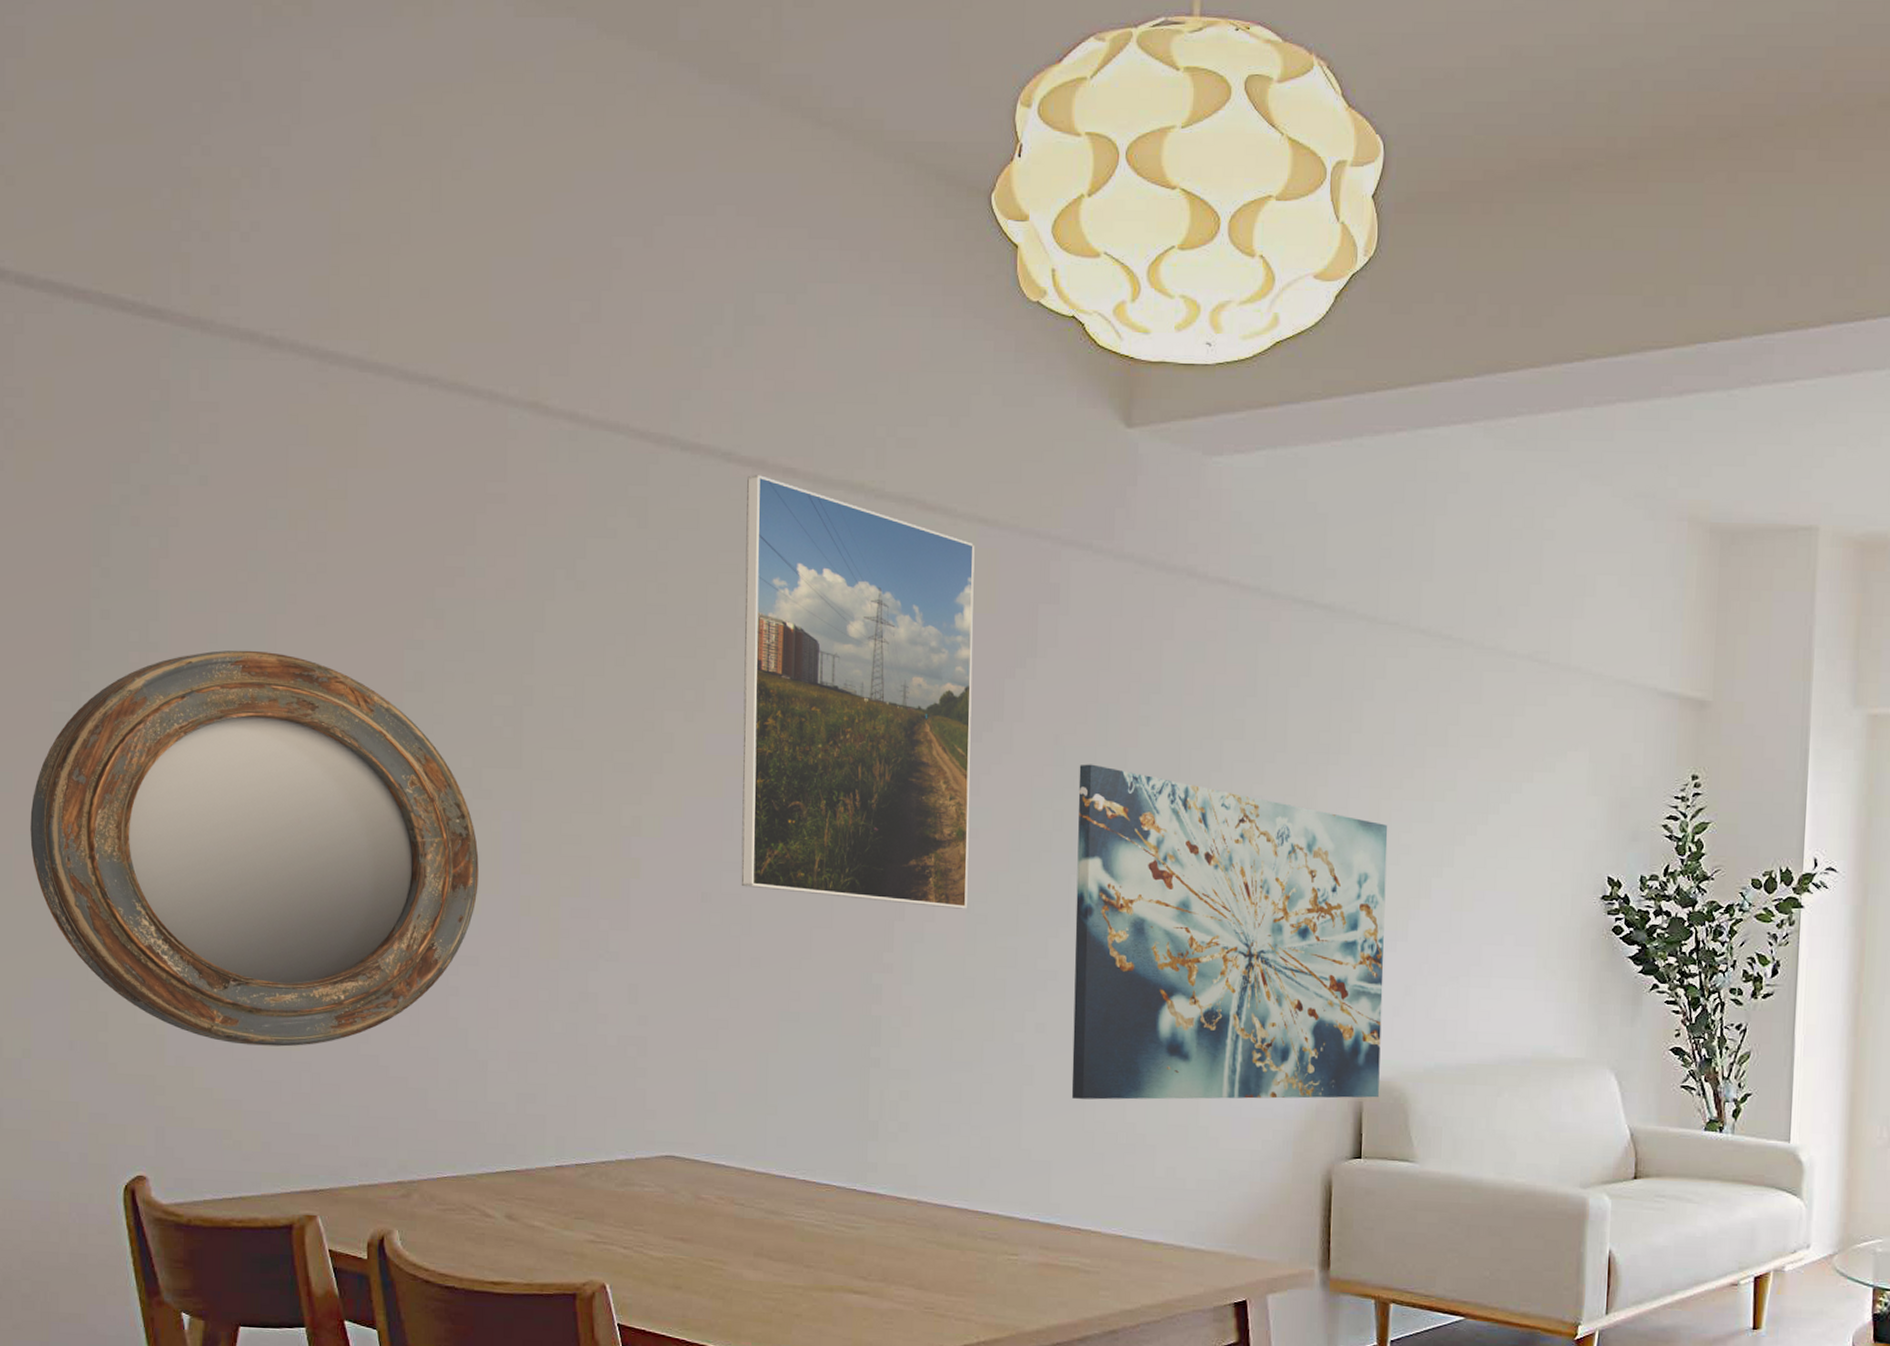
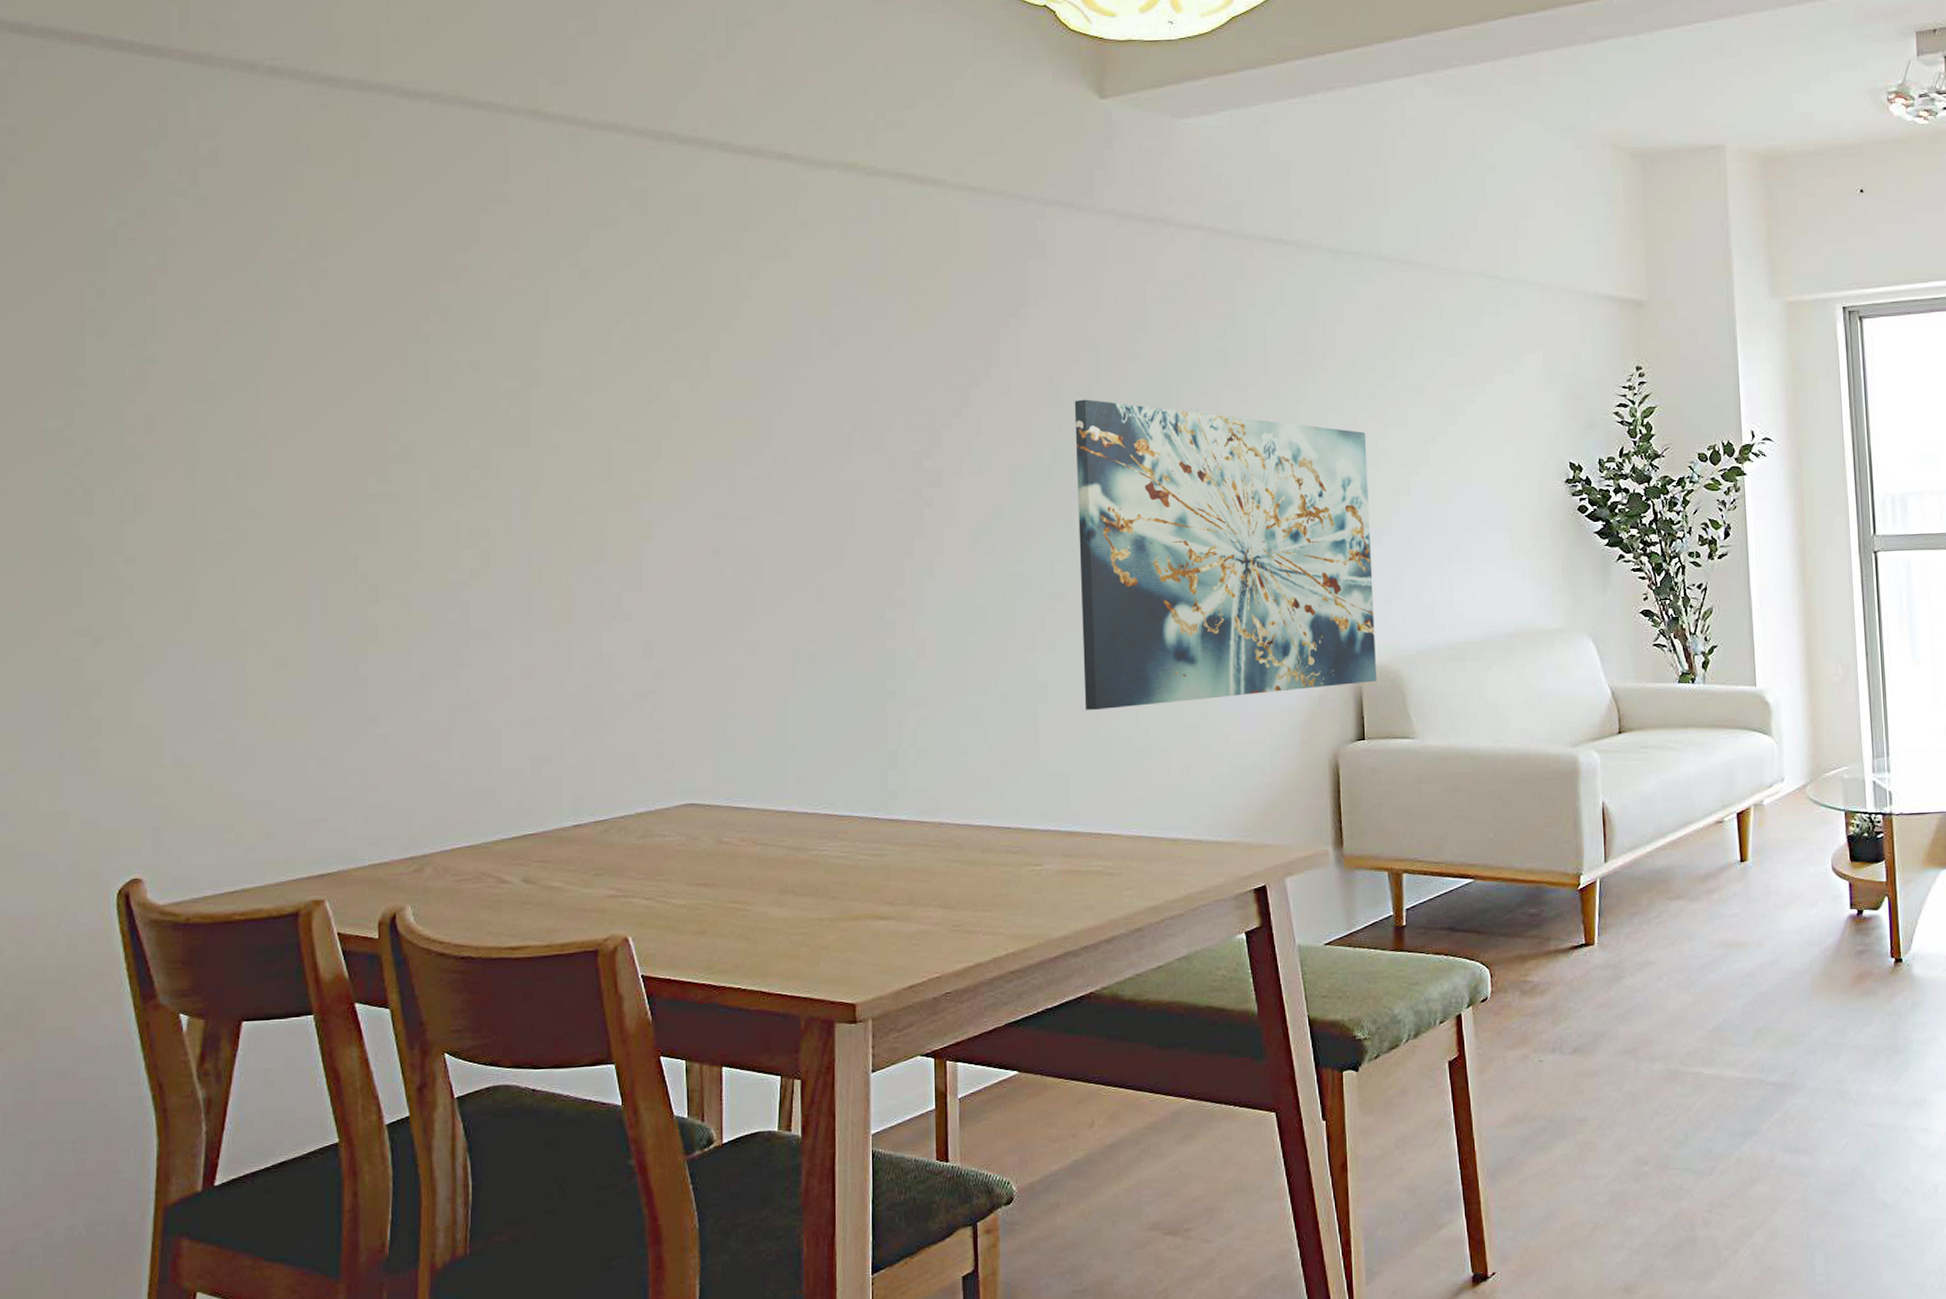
home mirror: present [30,650,479,1047] -> none [19,355,488,737]
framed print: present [741,475,975,909] -> none [744,161,974,543]

